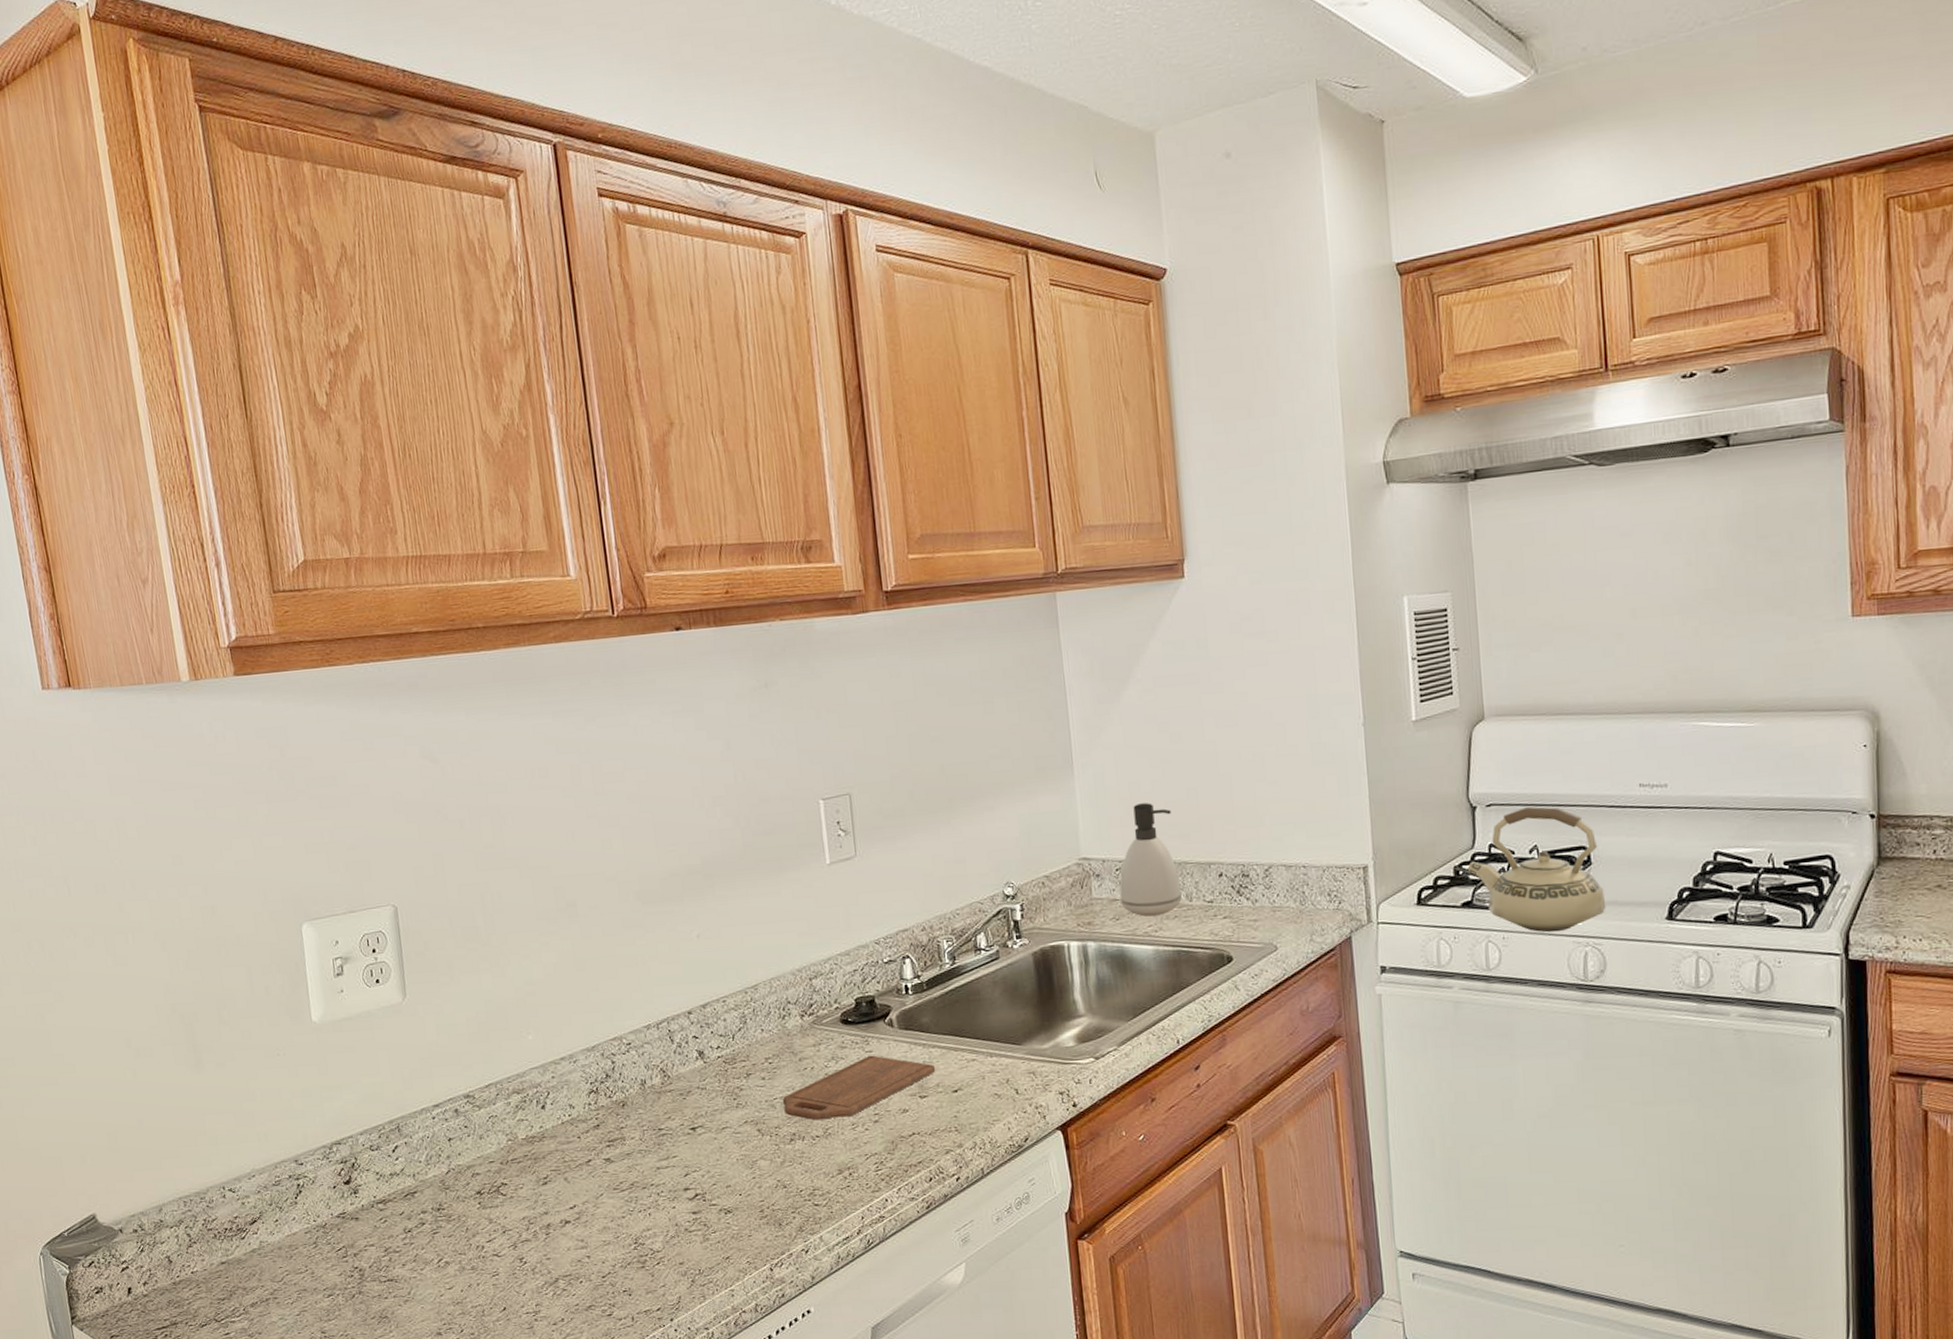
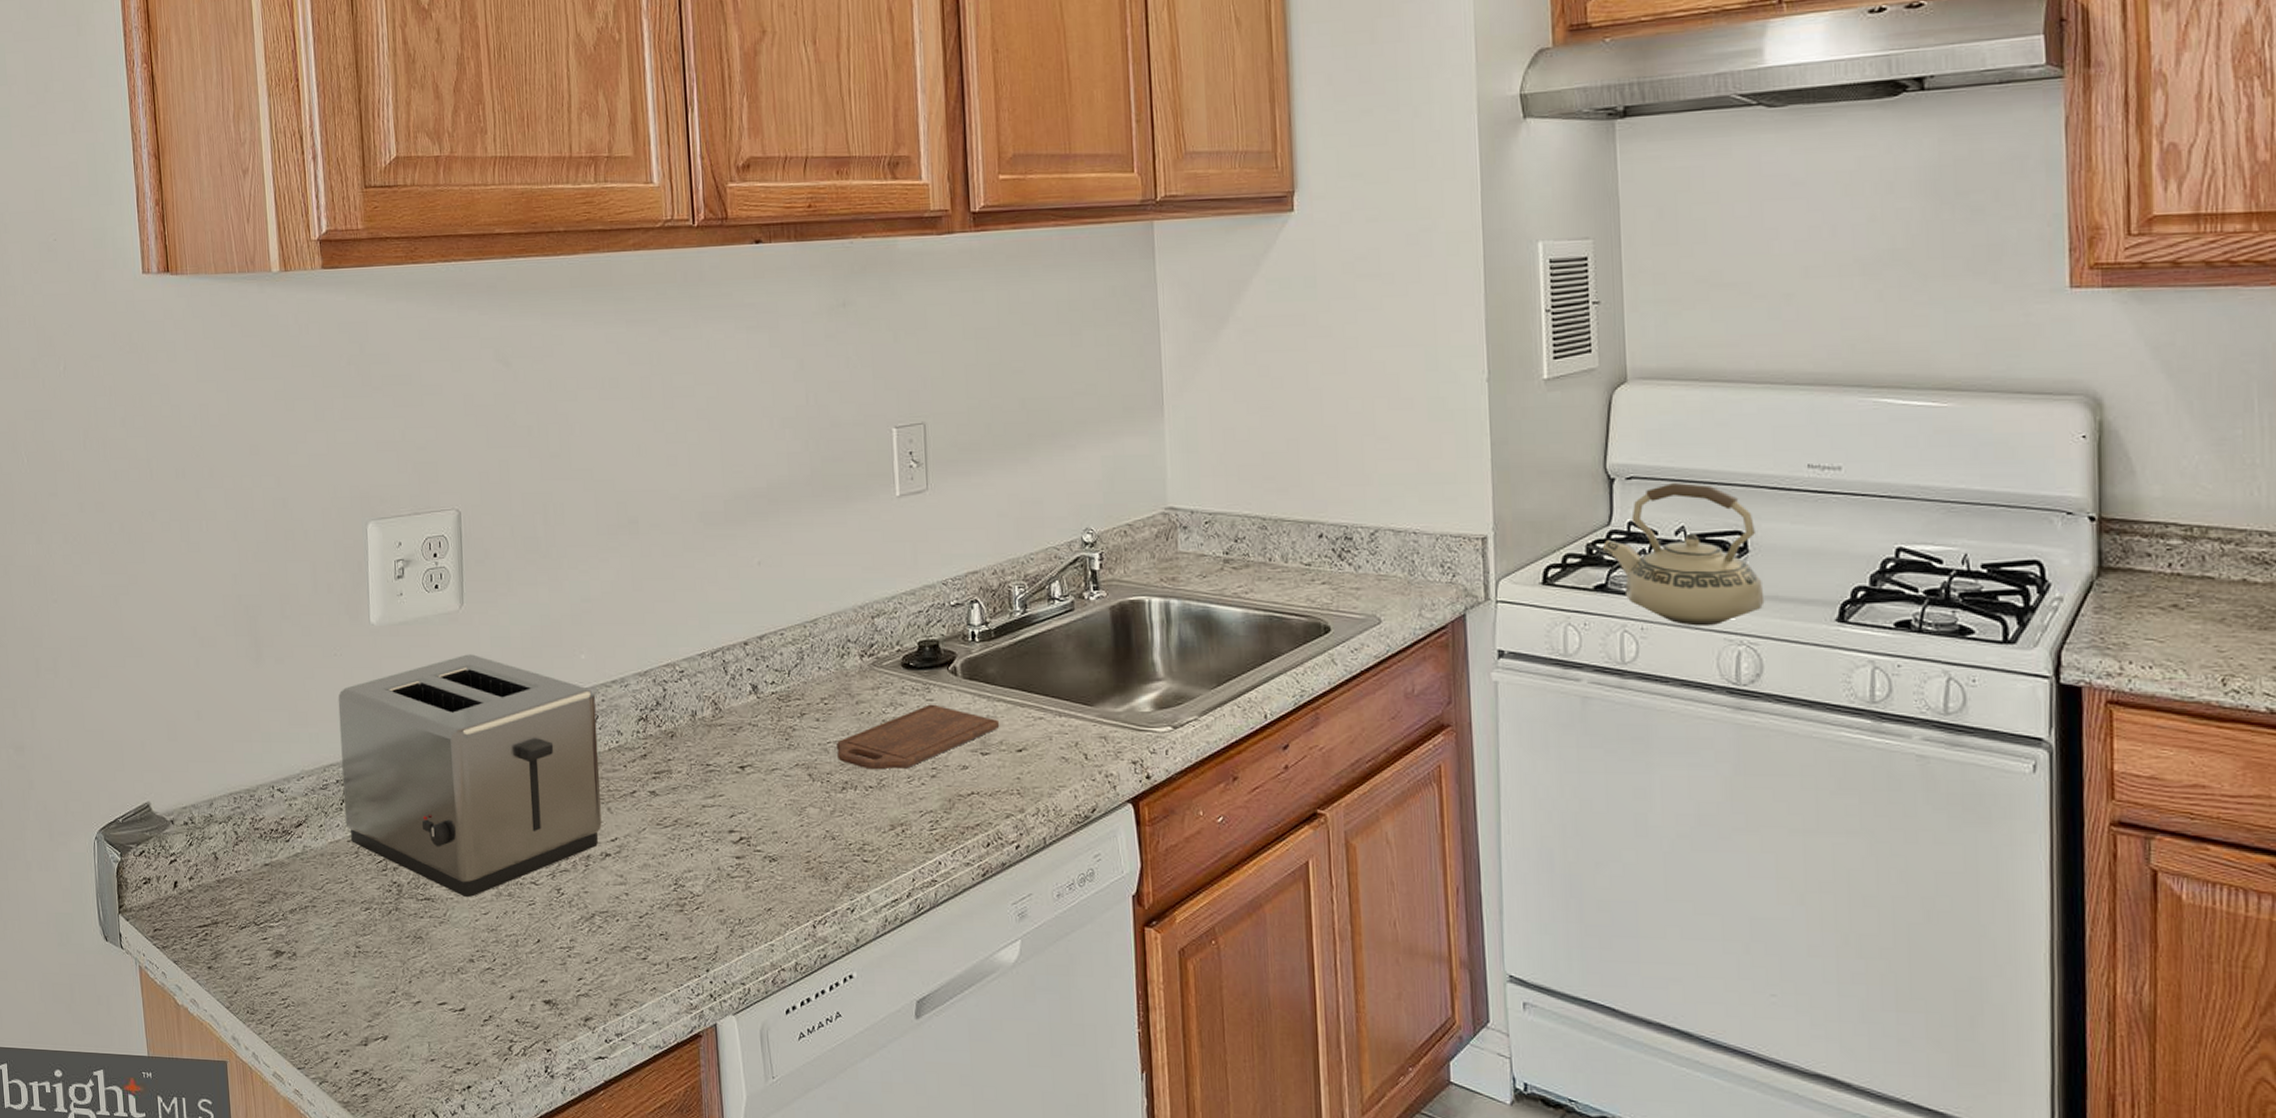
toaster: none [284,1043,560,1274] -> present [338,654,602,897]
soap dispenser: present [1119,803,1182,917] -> none [1208,452,1277,576]

